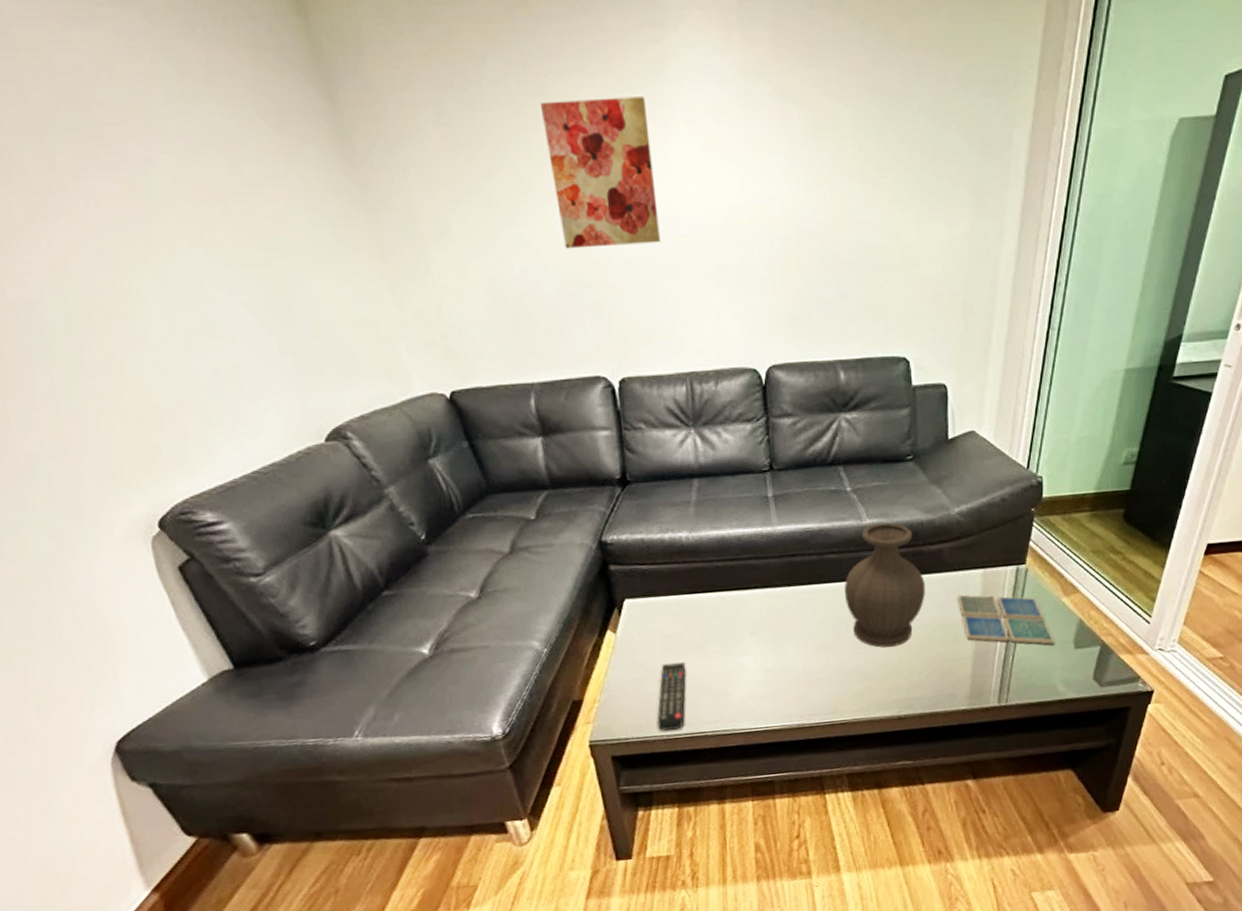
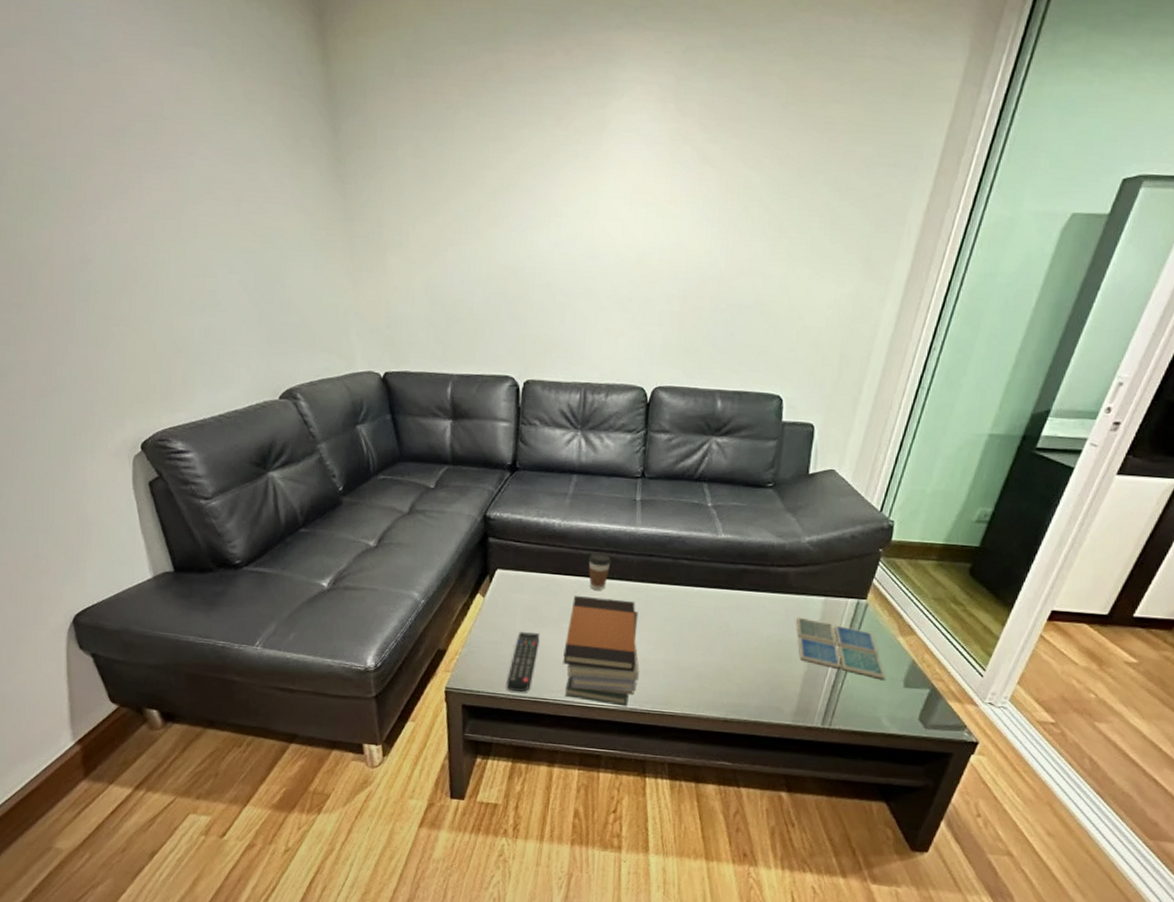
wall art: present [539,97,661,249] -> none [497,147,585,272]
book stack: none [715,609,801,726] -> present [563,596,639,707]
coffee cup: none [726,561,752,603] -> present [588,552,611,590]
vase: present [844,522,925,648] -> none [691,539,768,654]

